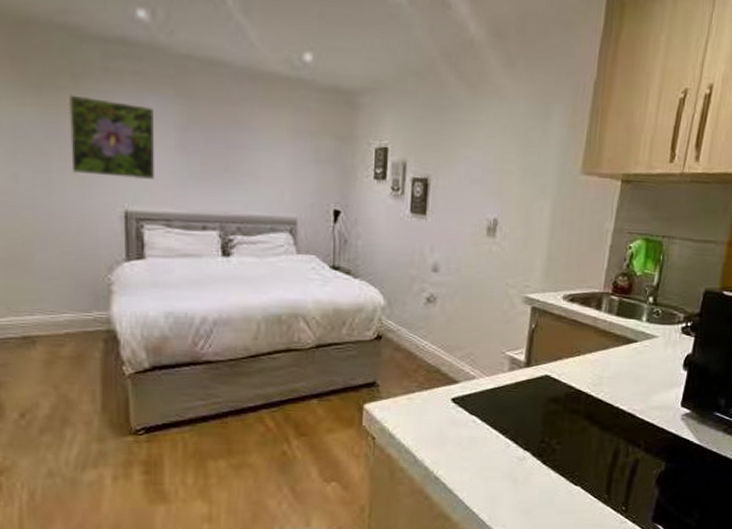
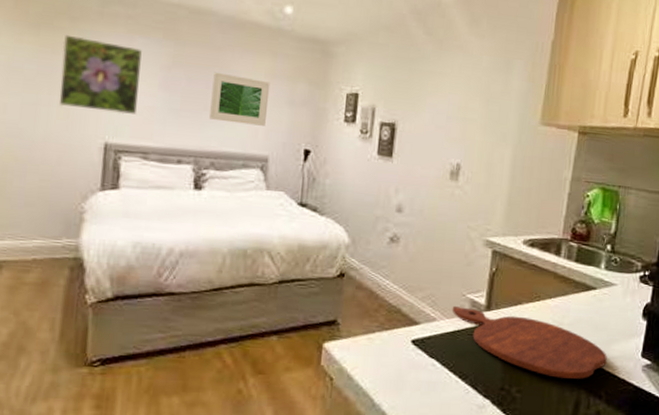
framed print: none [232,129,294,187] -> present [209,72,271,126]
cutting board: none [491,363,647,429] -> present [452,305,607,379]

